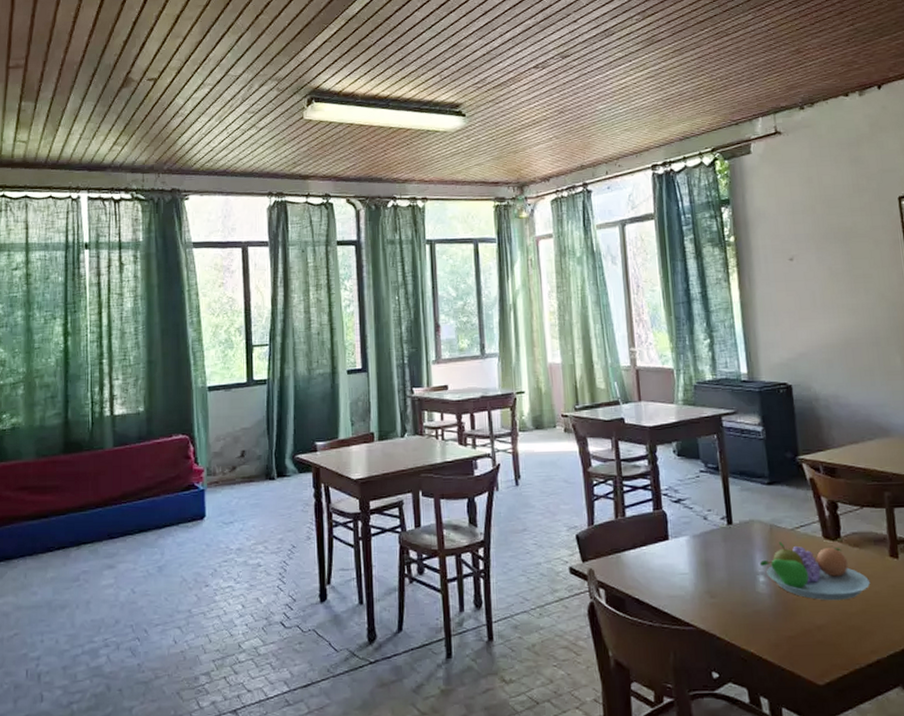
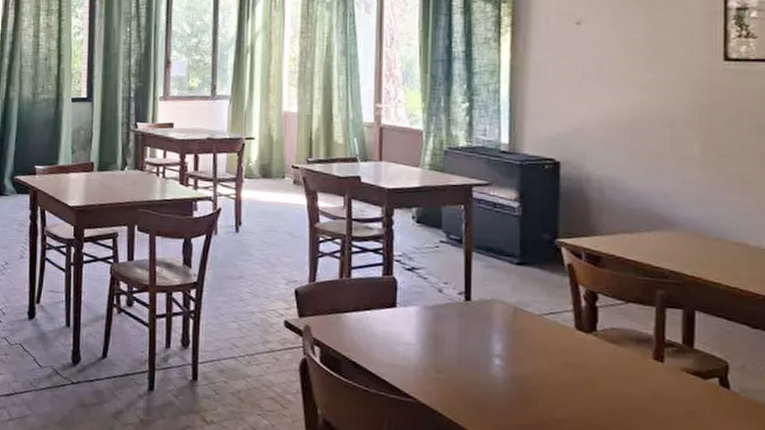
fruit bowl: present [759,542,871,601] -> none [497,326,626,397]

